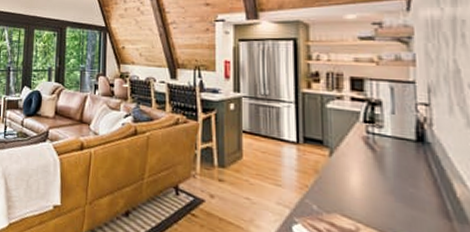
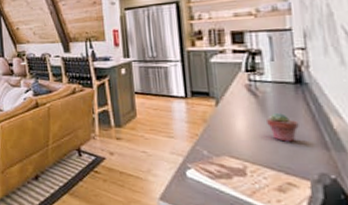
potted succulent: none [384,172,419,206] -> present [267,113,299,142]

